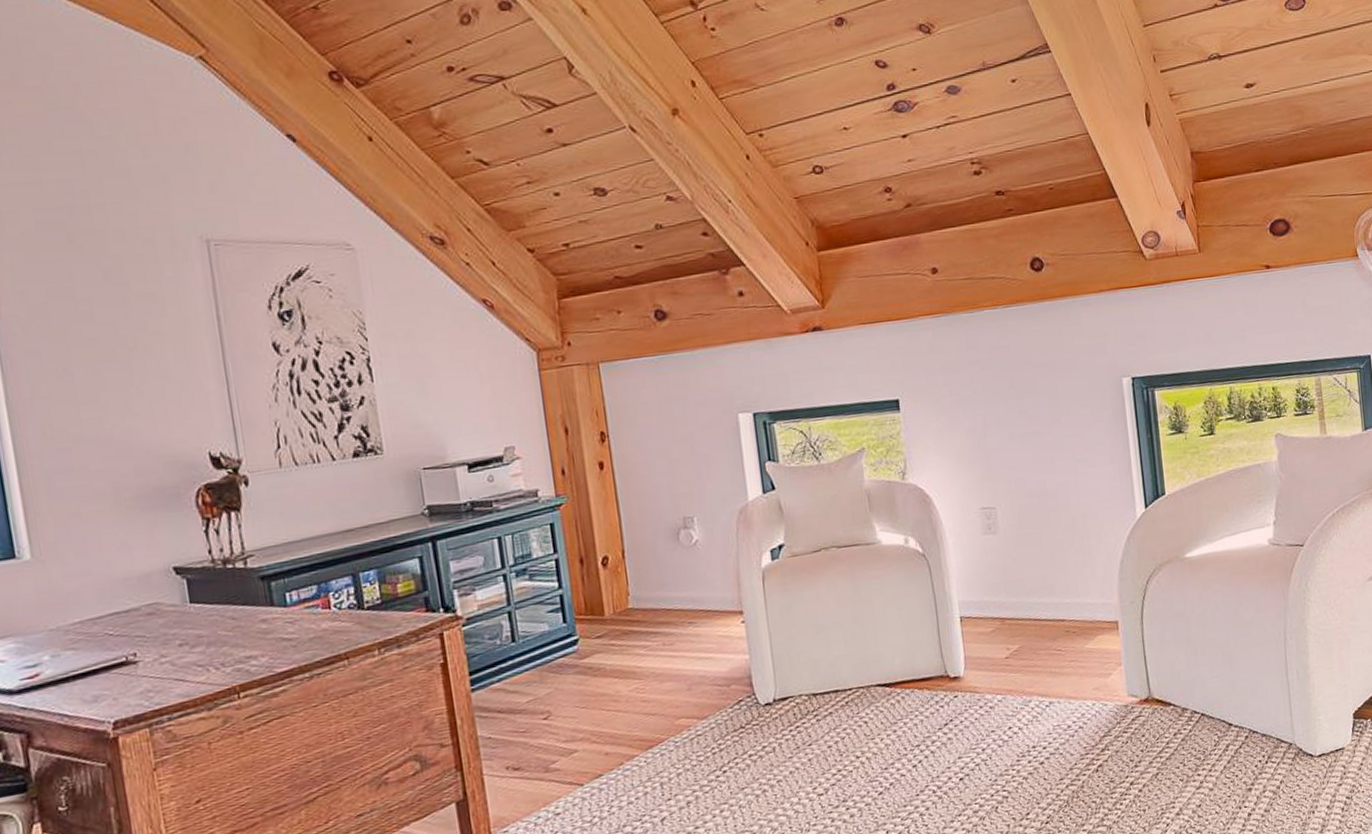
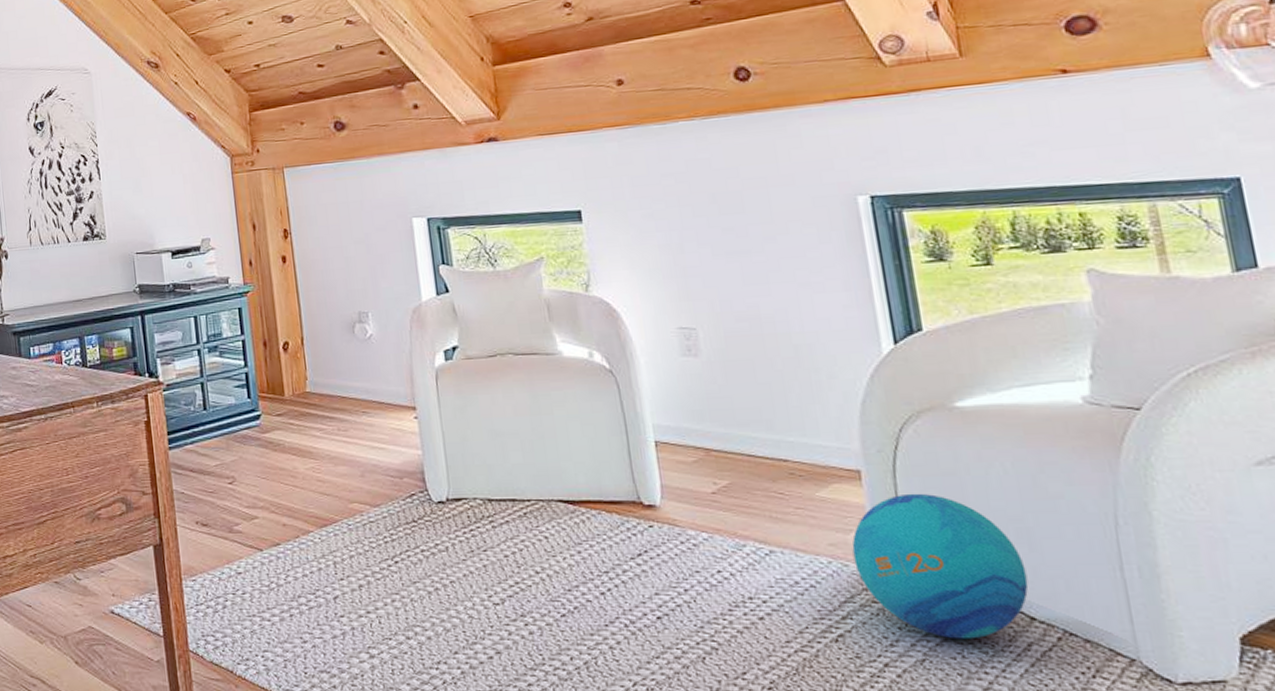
decorative ball: none [1110,634,1229,752] -> present [852,493,1029,640]

